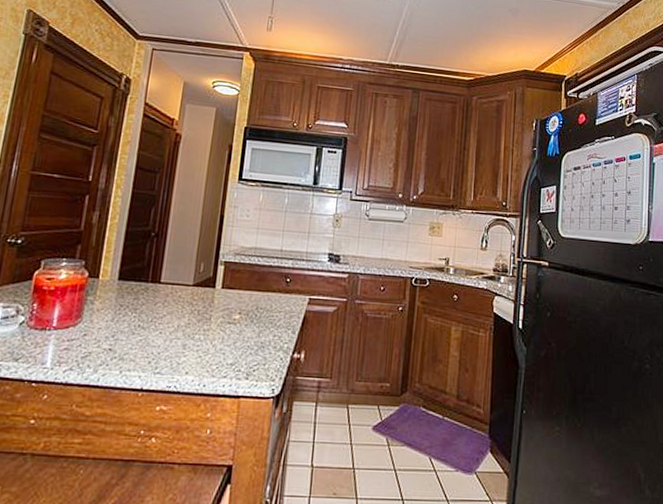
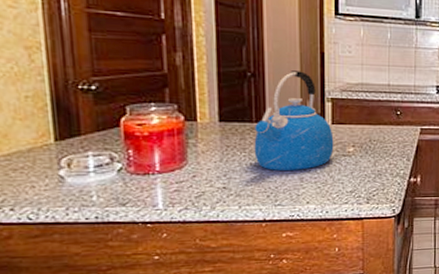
kettle: none [144,232,222,336] -> present [254,70,334,170]

